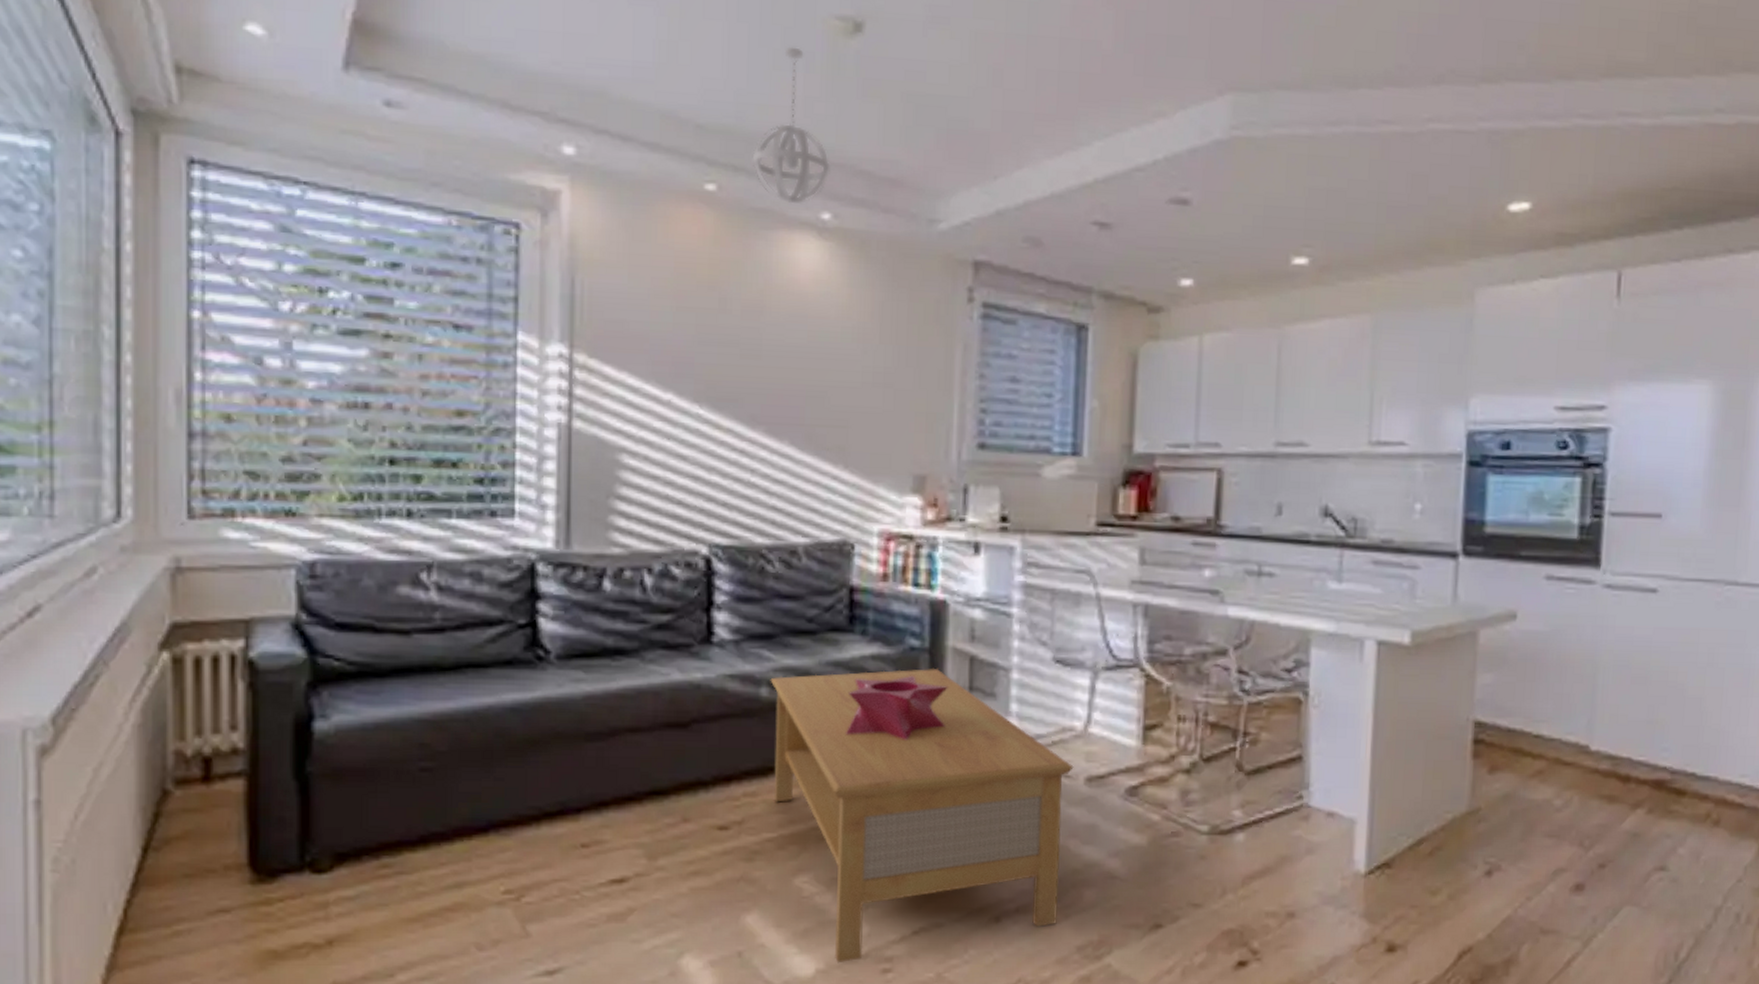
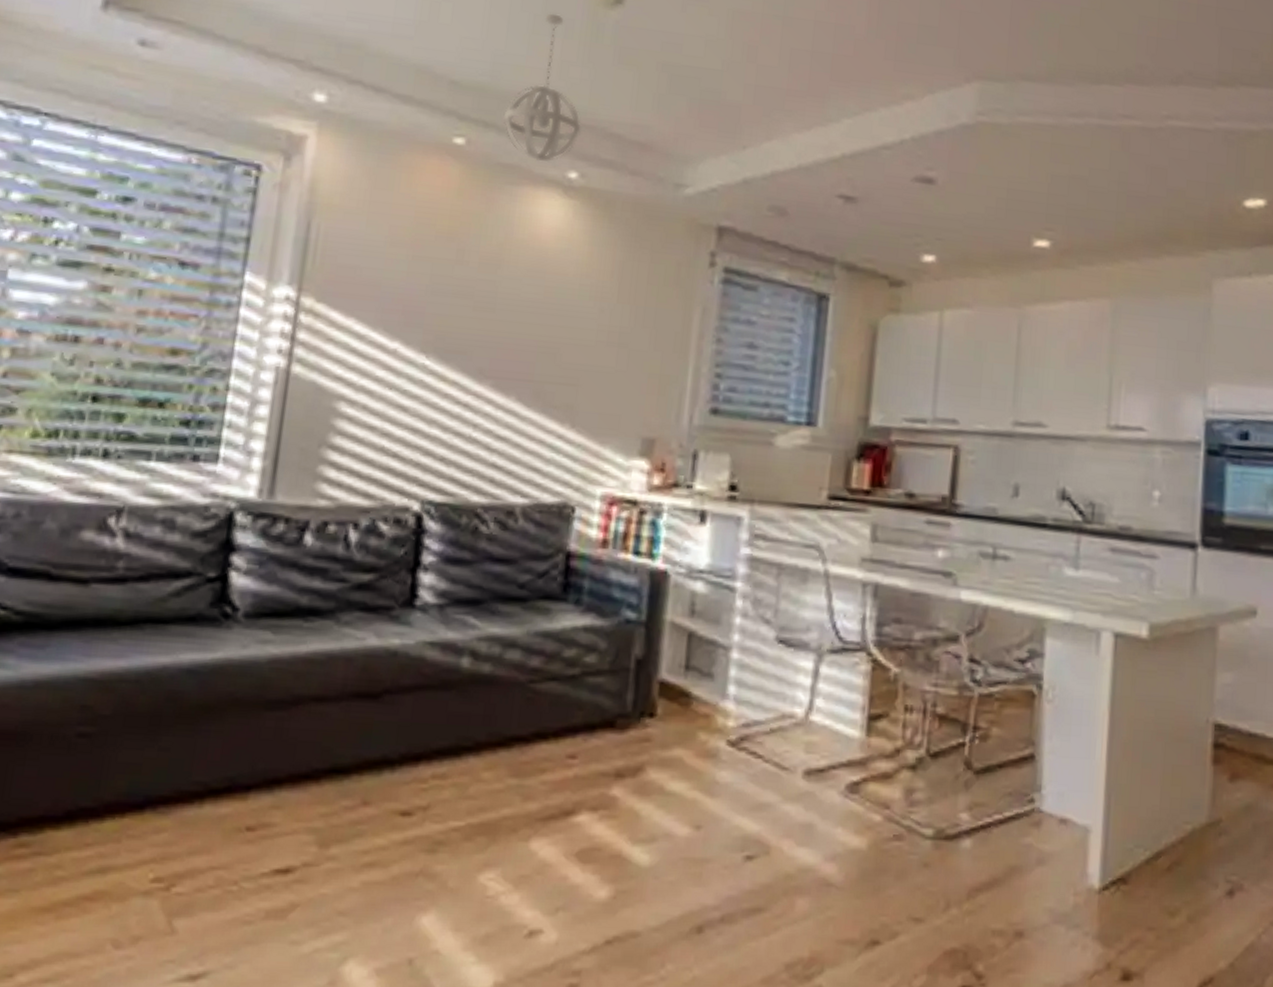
coffee table: present [770,669,1074,964] -> none [465,643,792,976]
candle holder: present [846,675,948,740] -> none [550,650,663,722]

